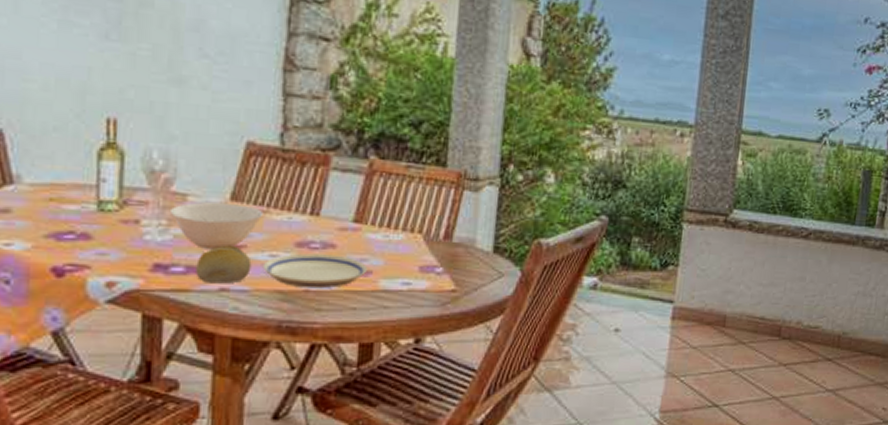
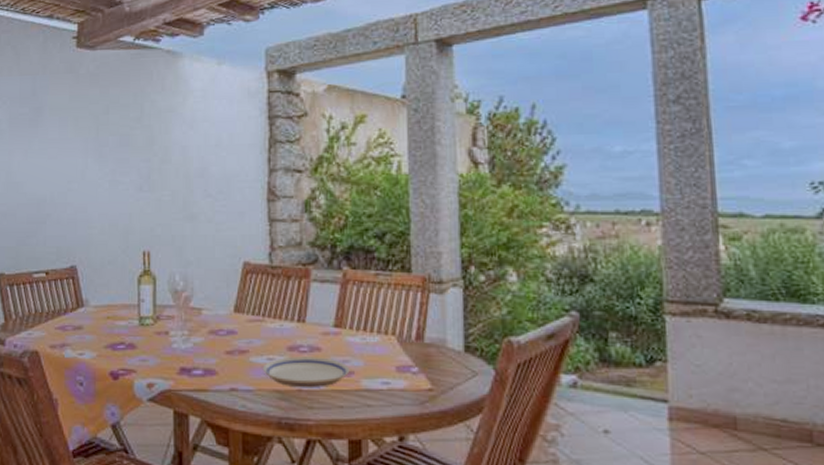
bowl: present [169,202,264,250] -> none [189,315,260,355]
bread roll: present [196,245,252,284] -> none [211,350,254,384]

